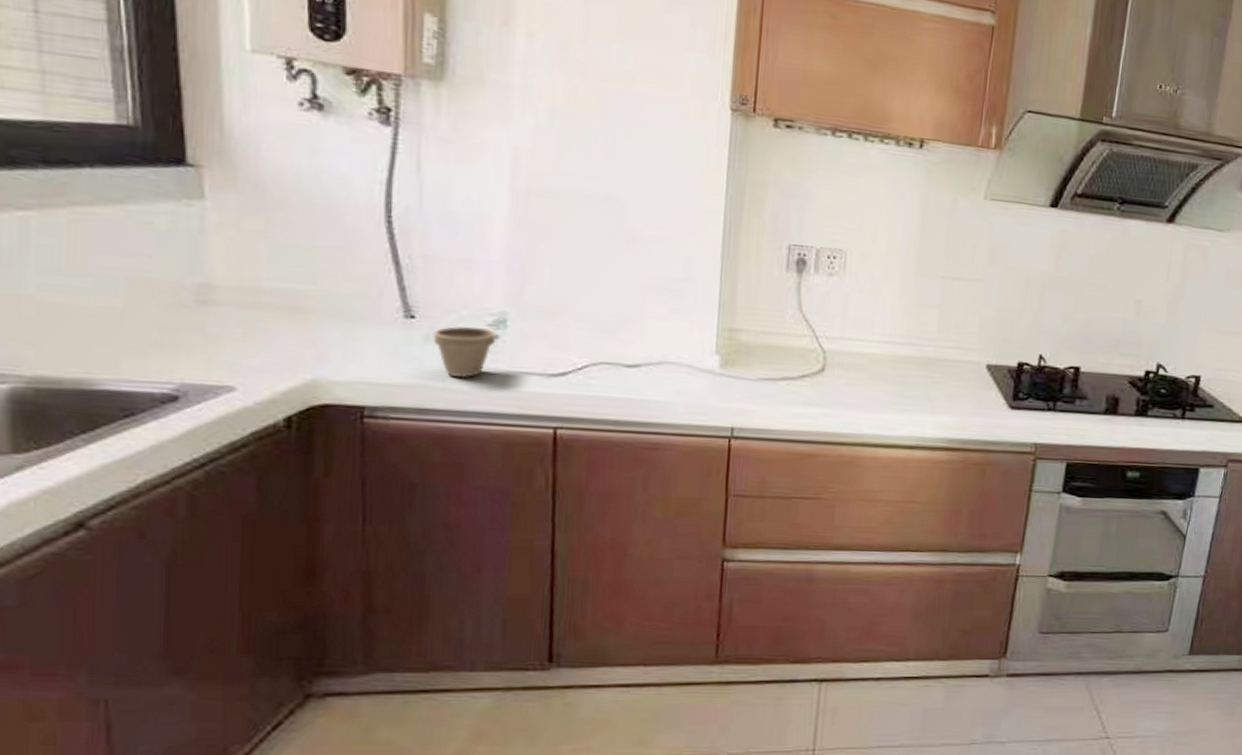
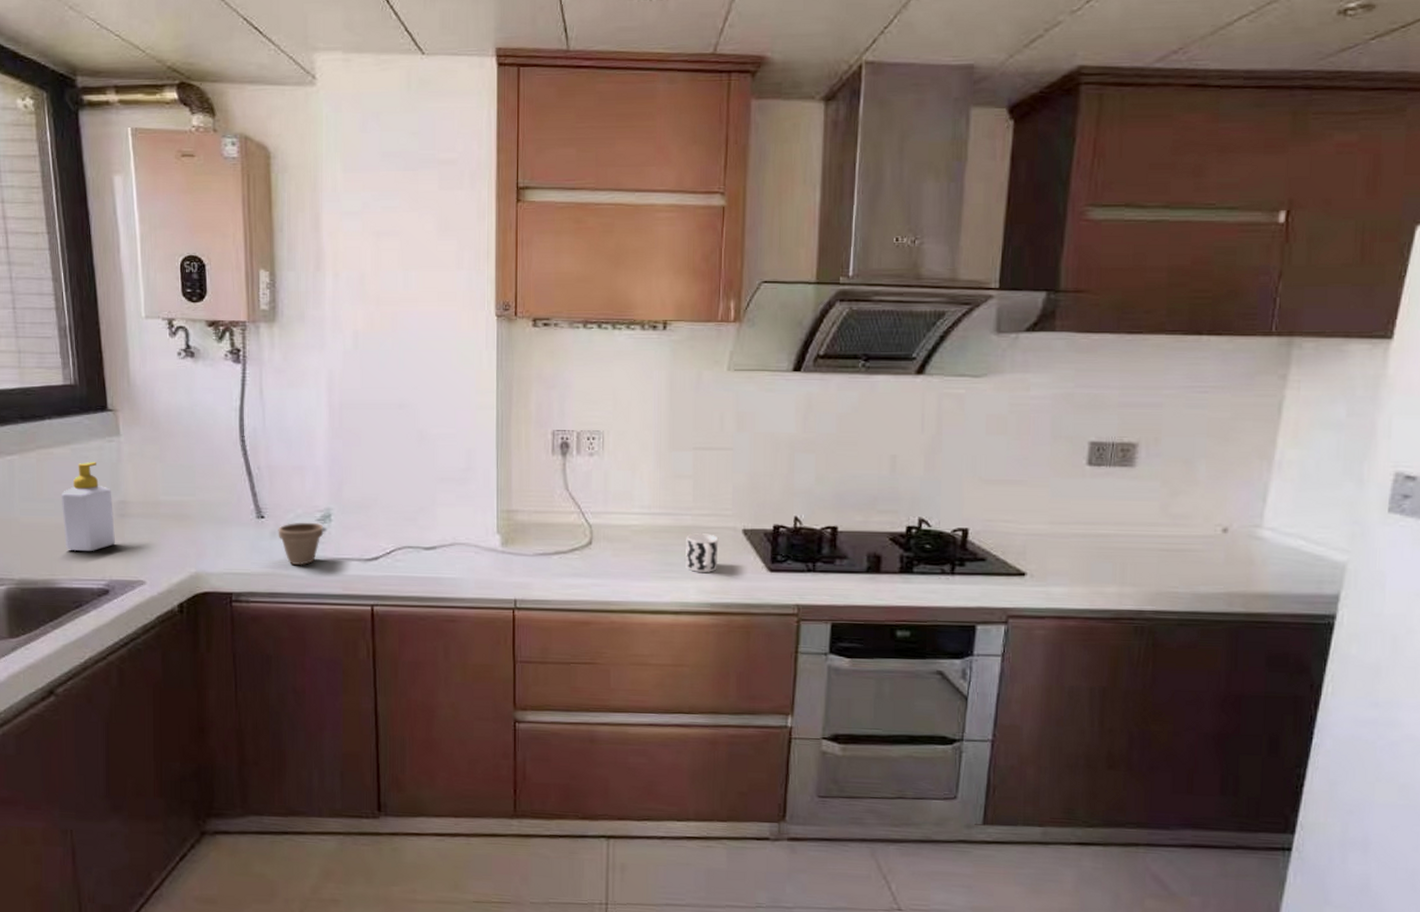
soap bottle: none [107,229,191,346] -> present [62,462,115,552]
cup: none [924,366,962,407] -> present [686,533,719,572]

